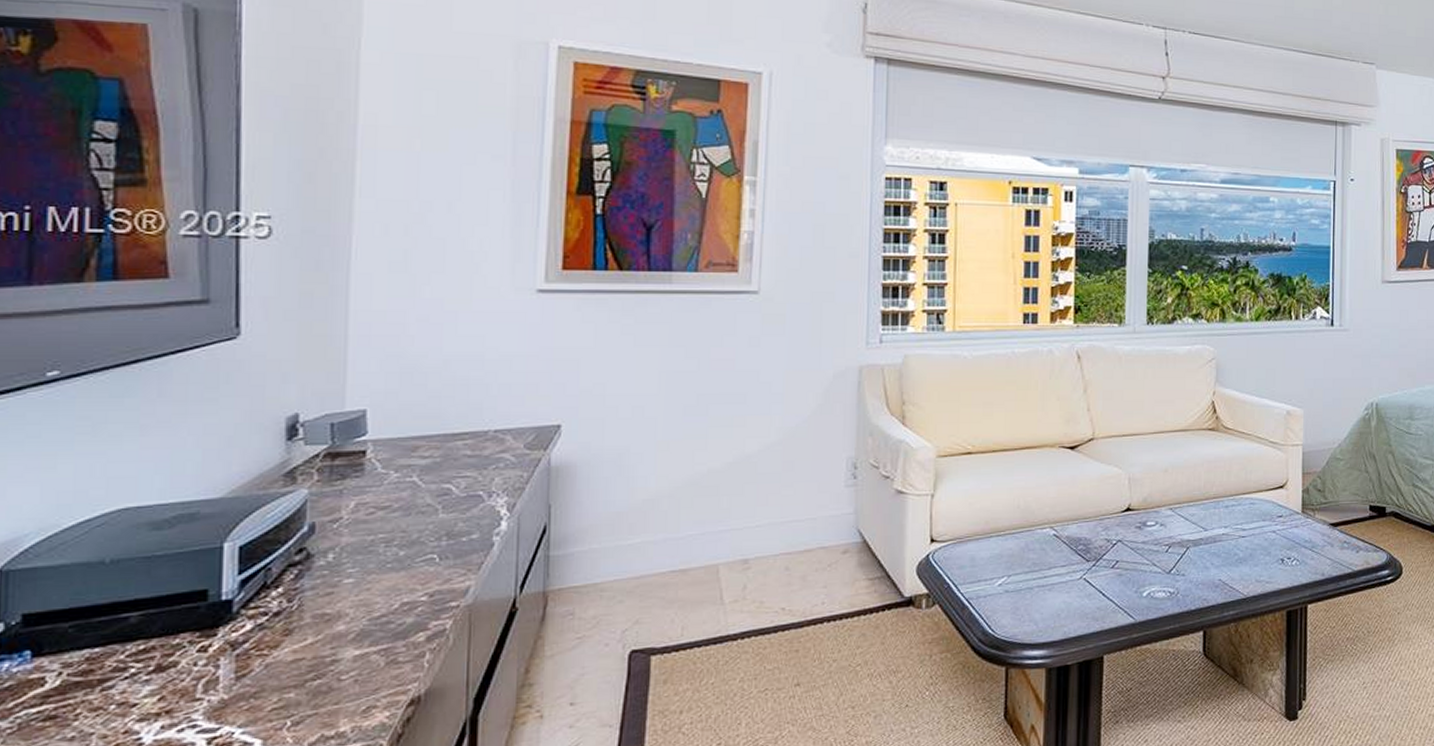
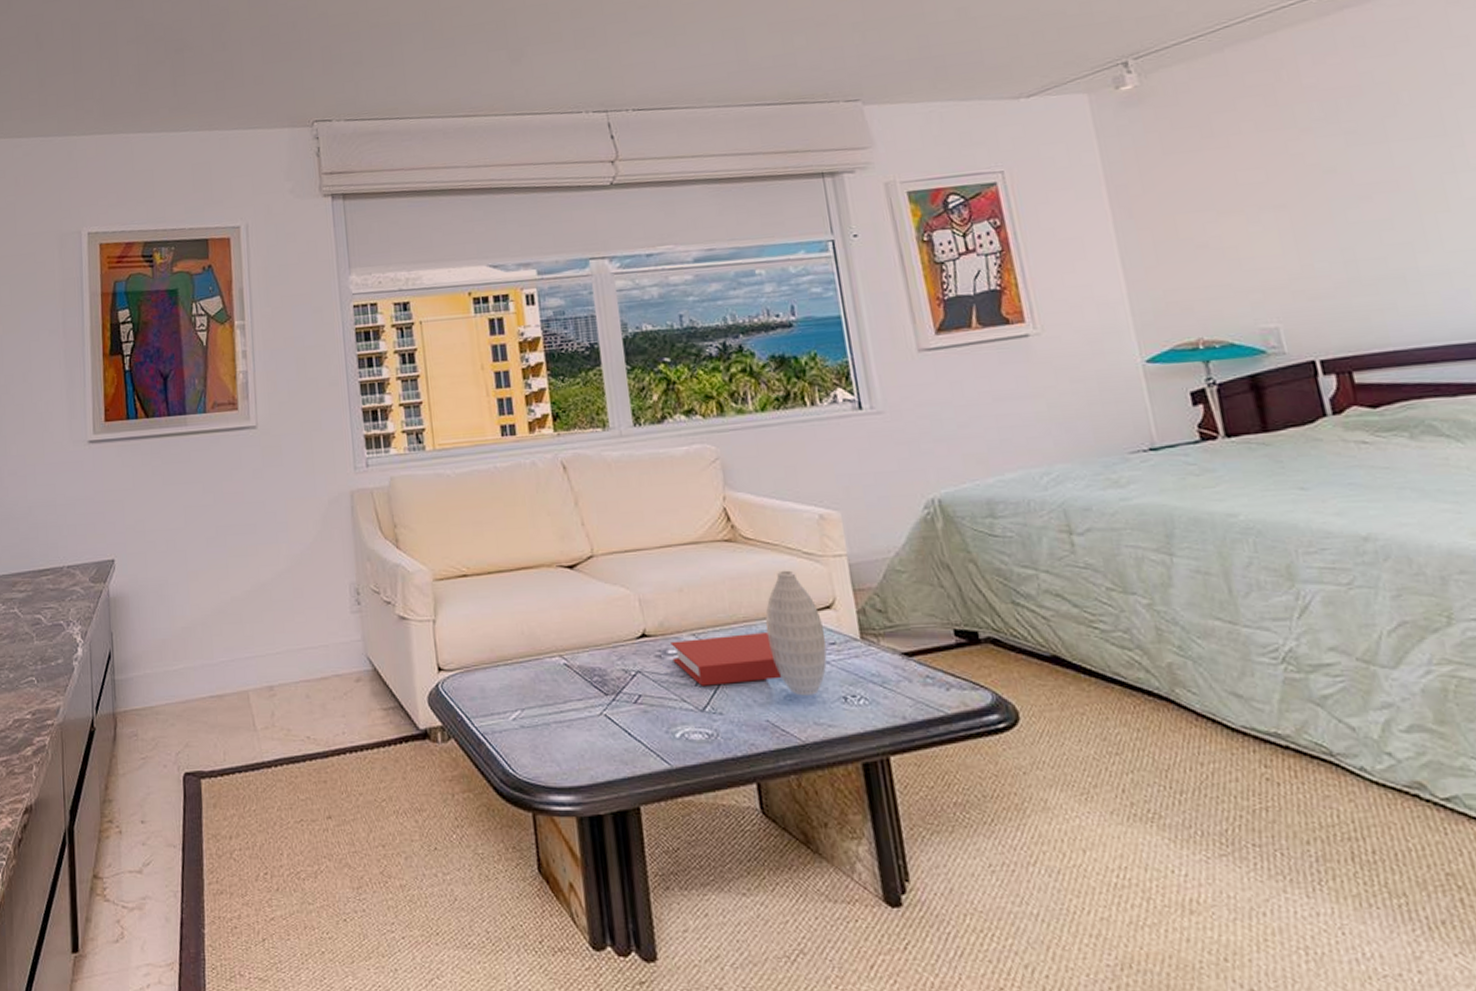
book: none [1150,506,1237,552] -> present [670,631,782,686]
vase: none [1230,456,1276,559] -> present [765,570,828,696]

